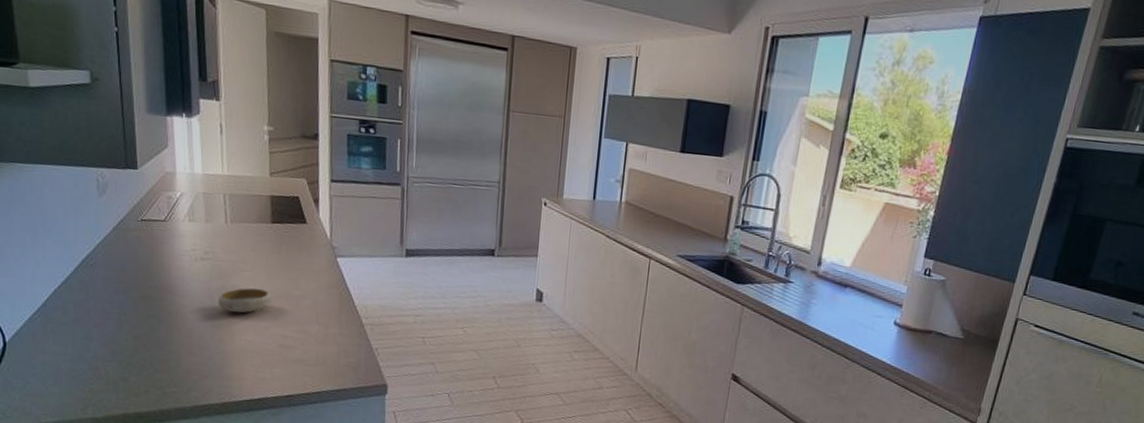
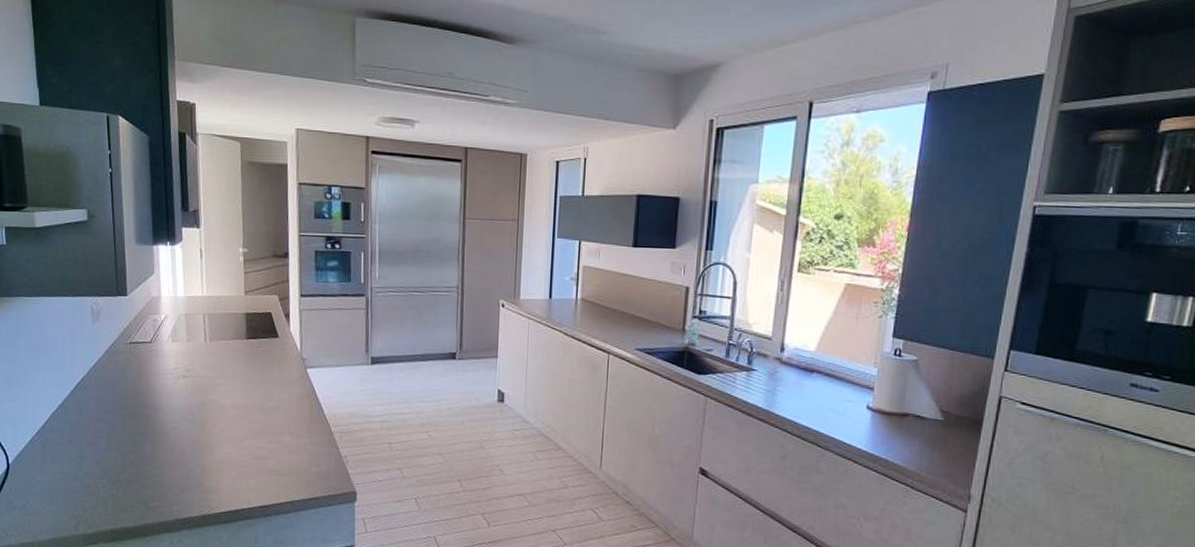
bowl: present [218,288,272,313] -> none [198,402,247,427]

